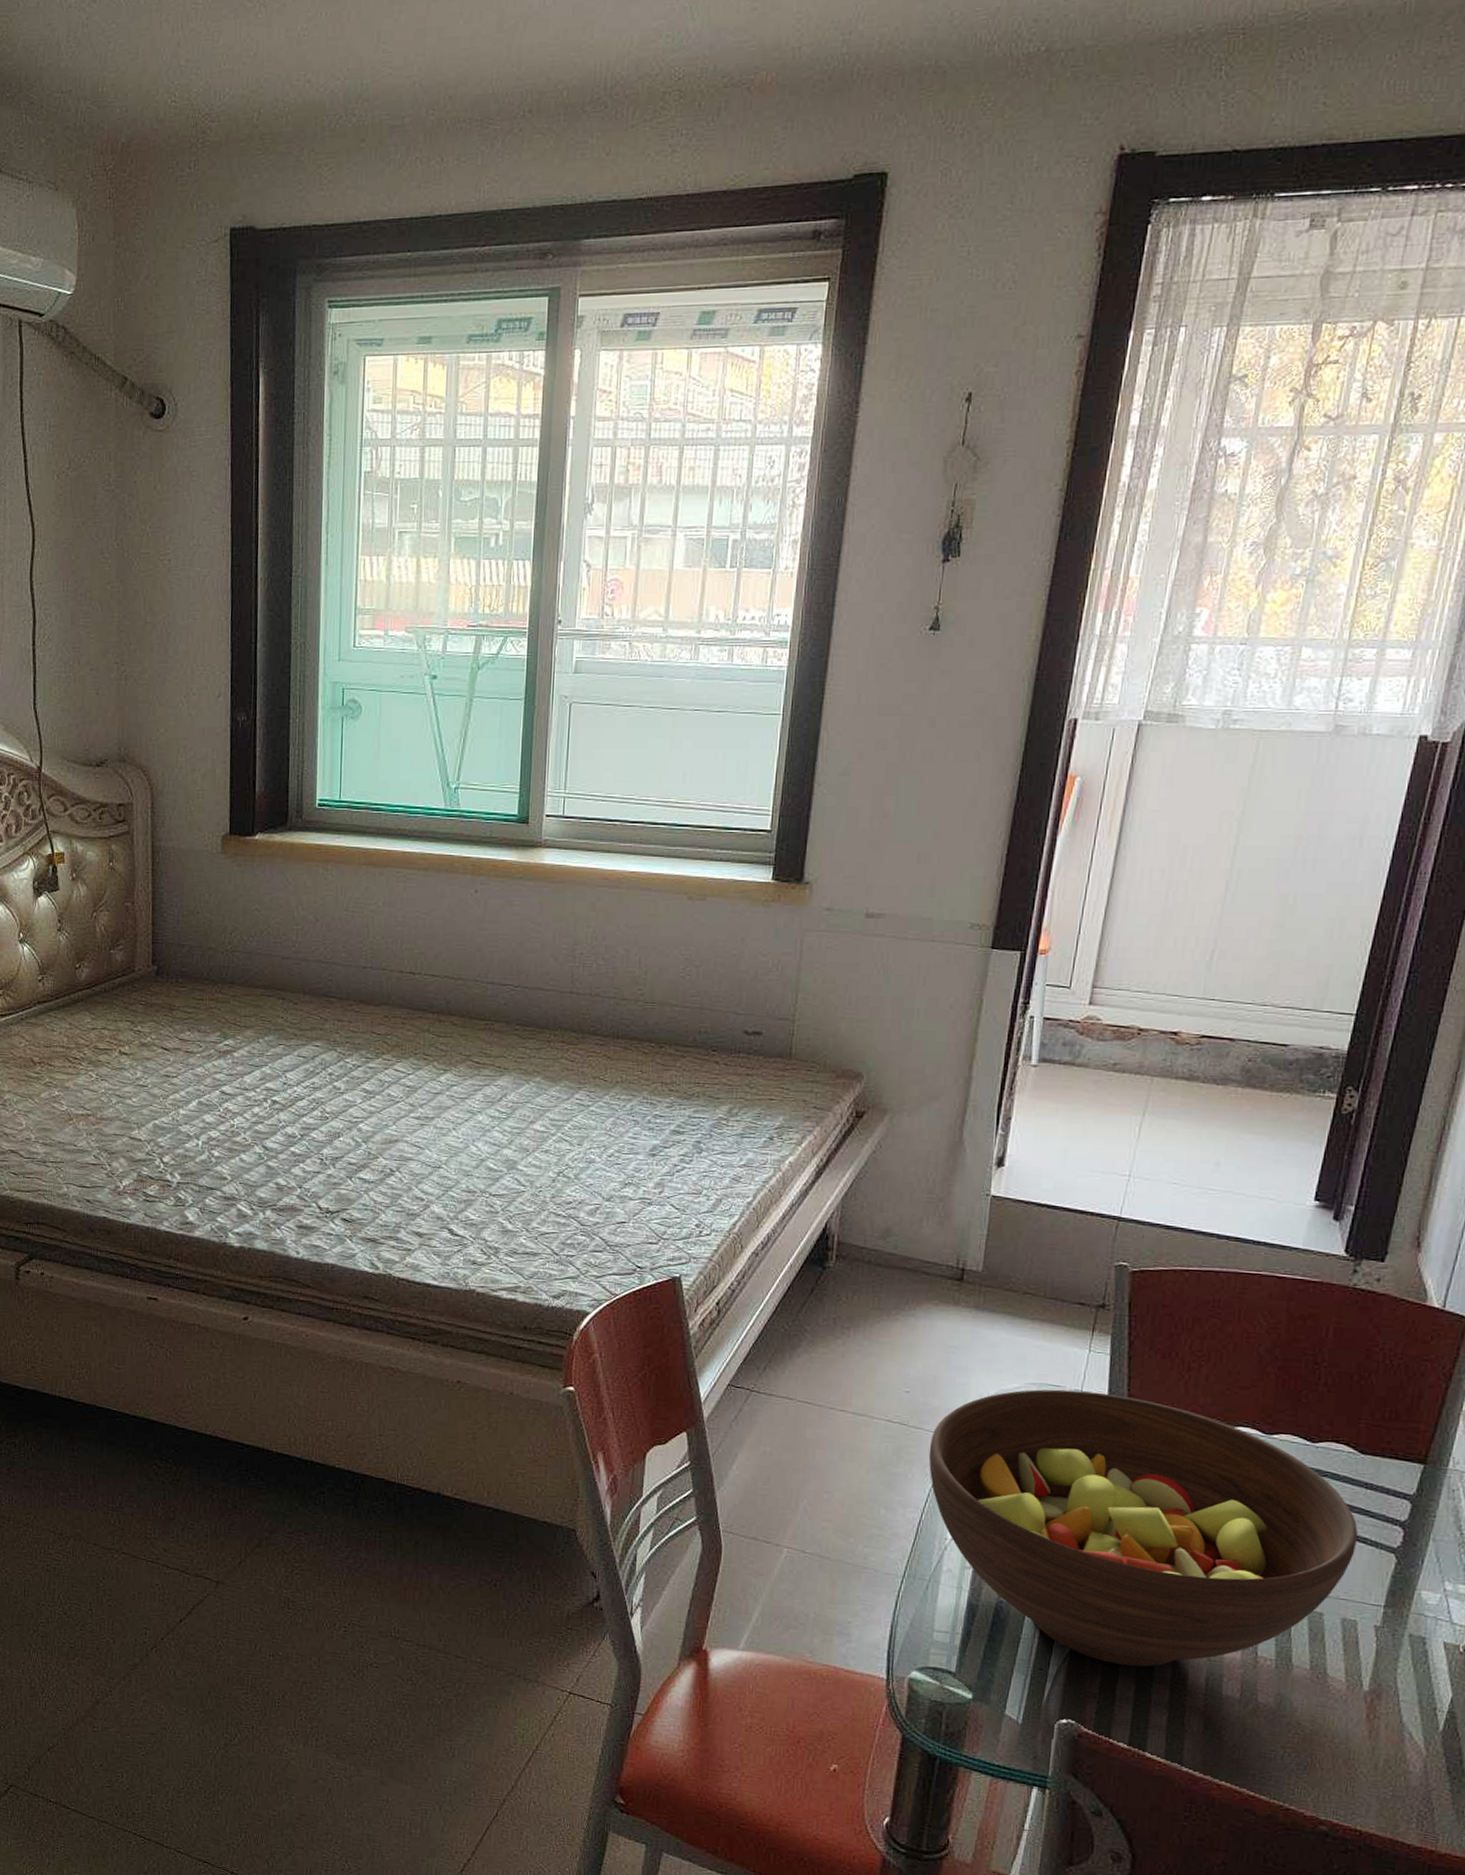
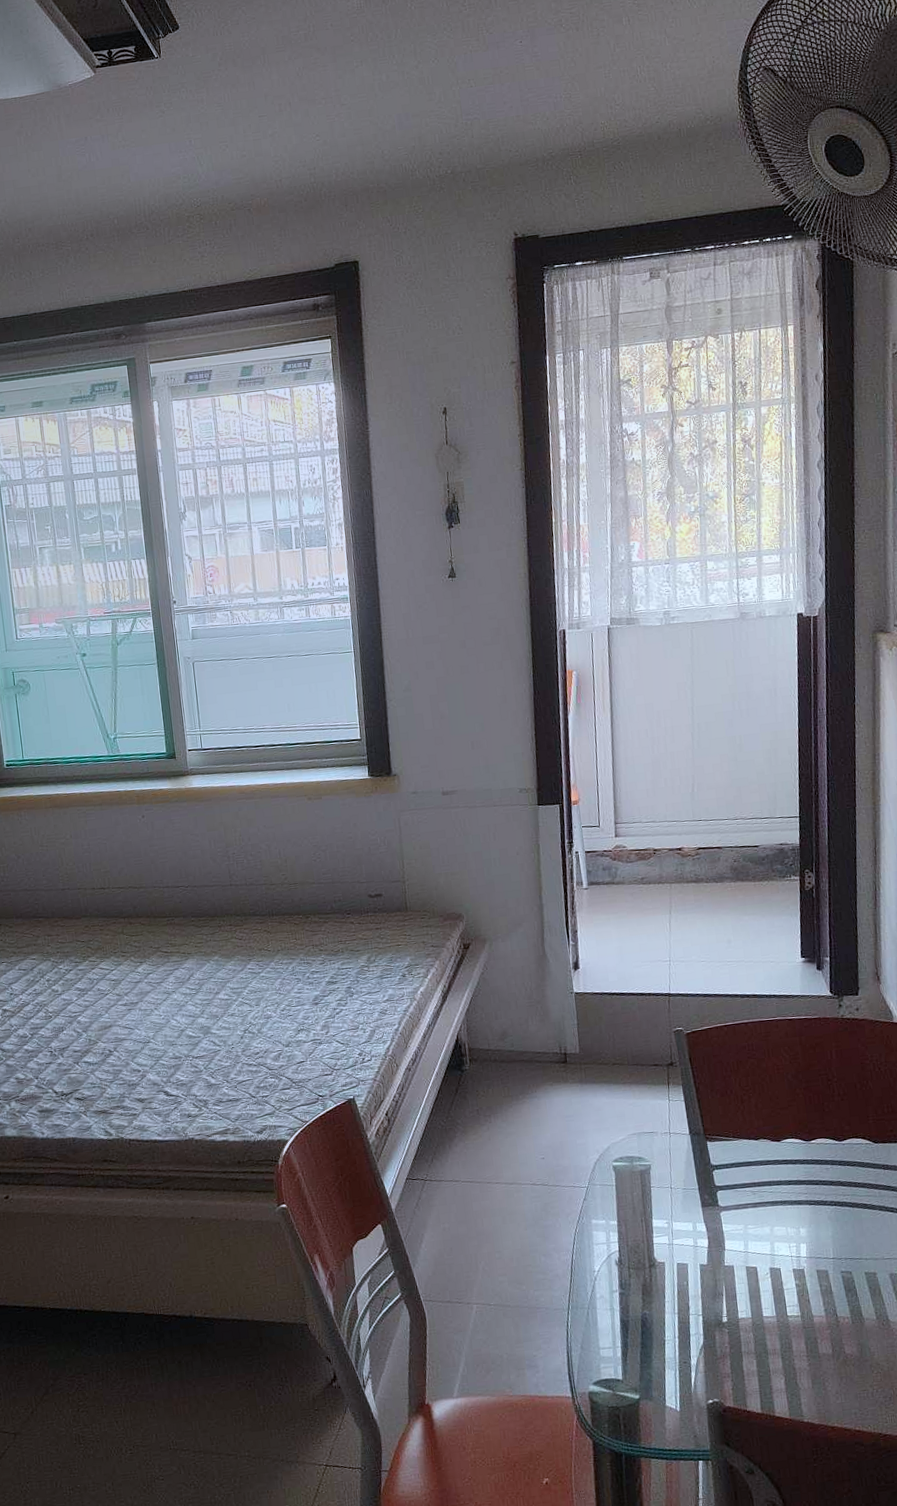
fruit bowl: present [928,1389,1359,1667] -> none [567,1131,888,1346]

